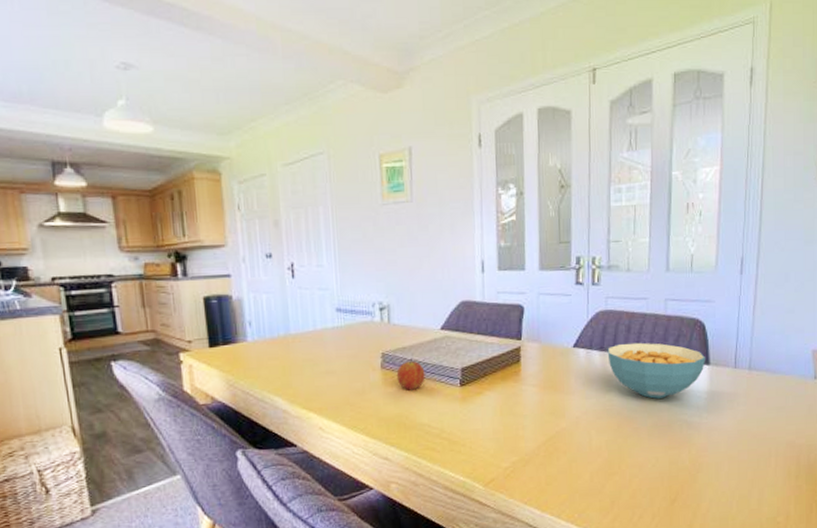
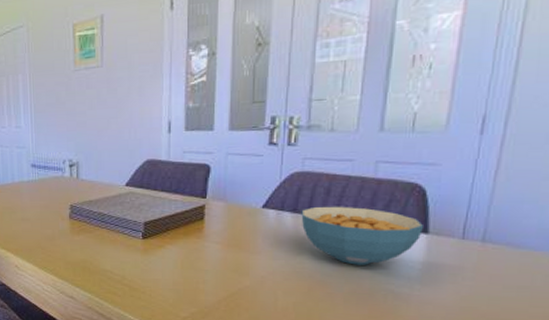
fruit: present [396,358,425,391] -> none [83,210,109,239]

